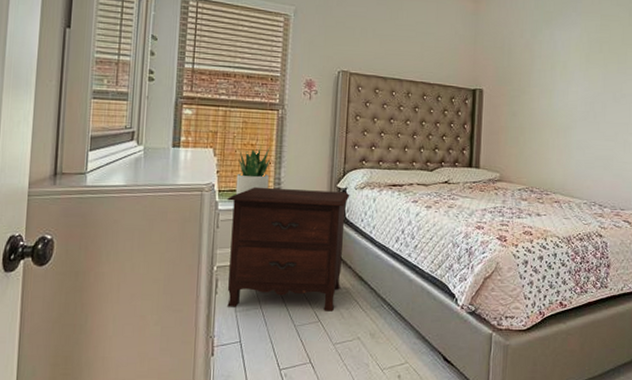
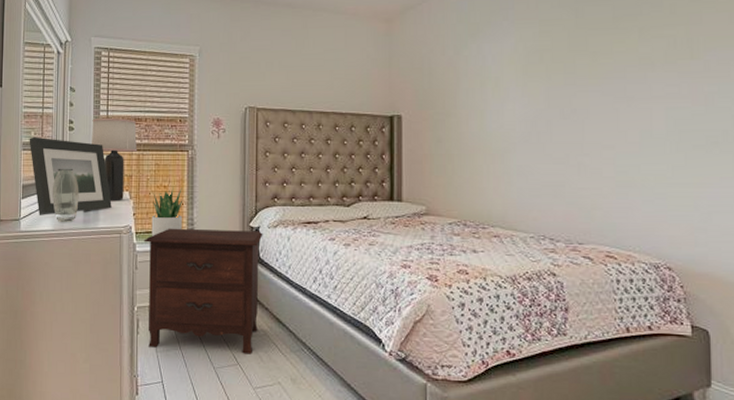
picture frame: none [100,84,194,170] -> present [29,136,112,215]
vase: none [126,120,158,179] -> present [52,168,79,223]
table lamp: none [174,70,225,157] -> present [92,117,138,200]

